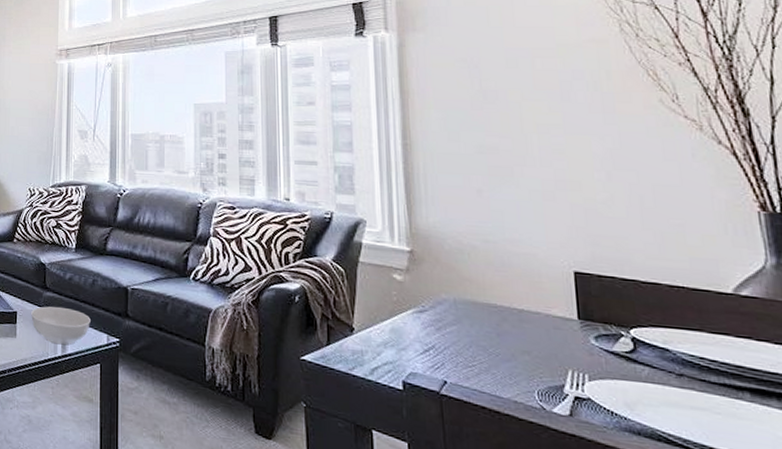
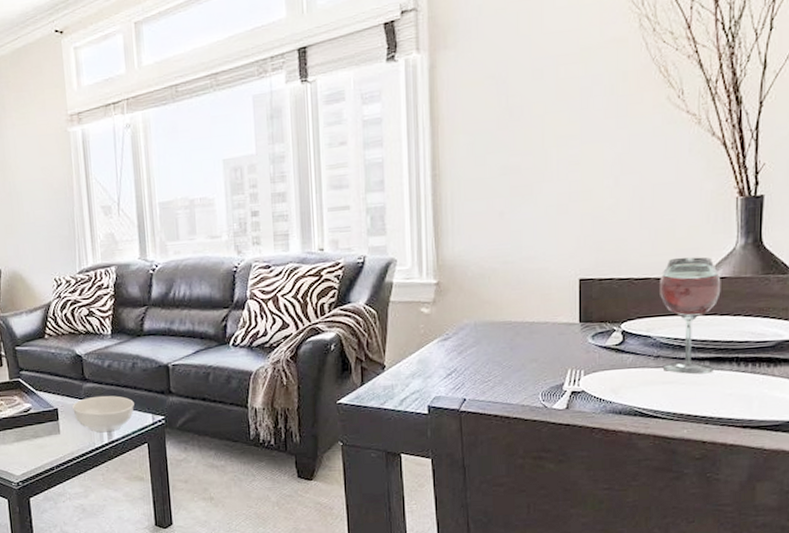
wineglass: none [673,266,757,408] -> present [660,257,721,375]

